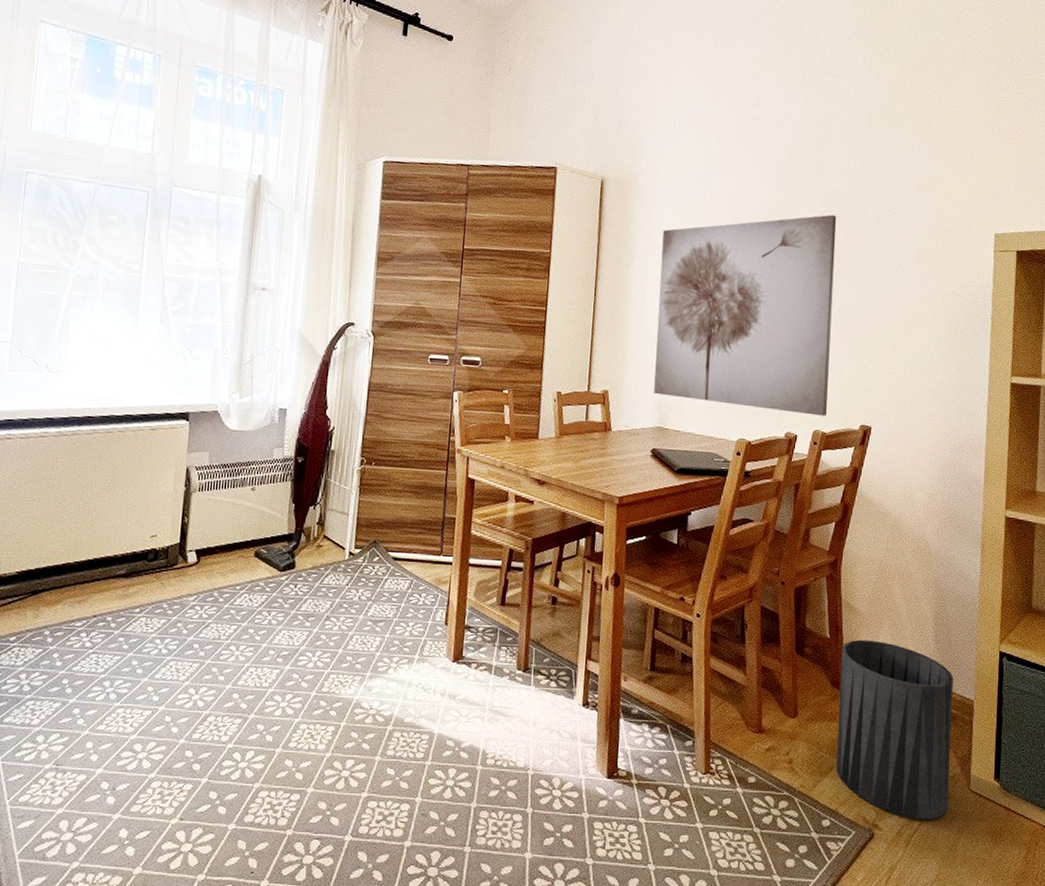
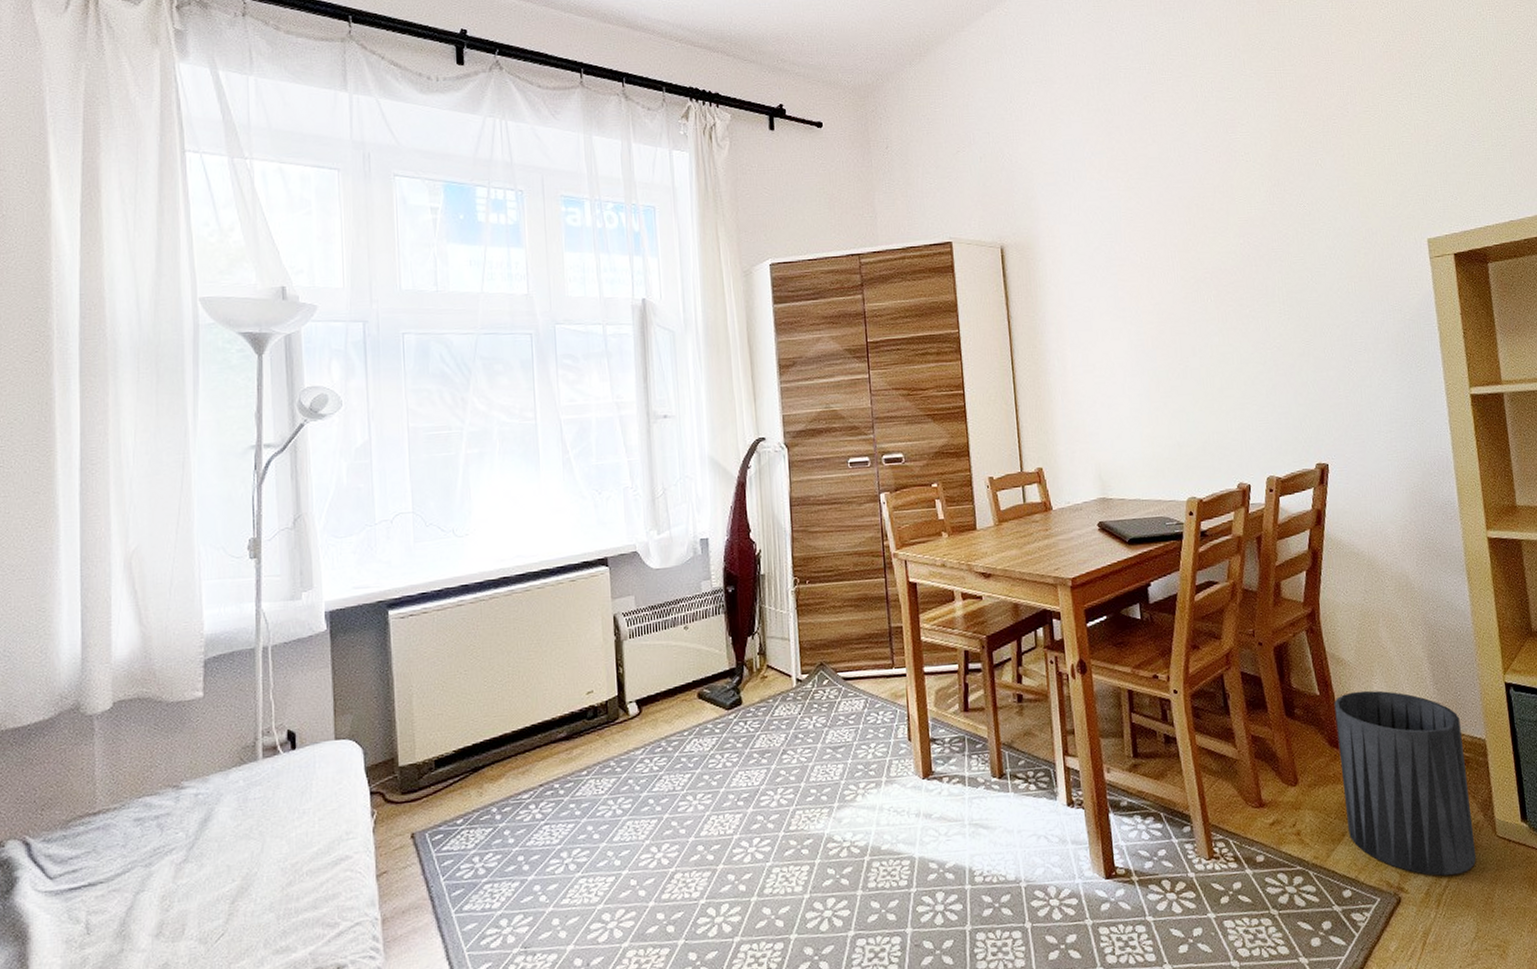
wall art: present [654,214,837,416] -> none [1074,246,1279,465]

